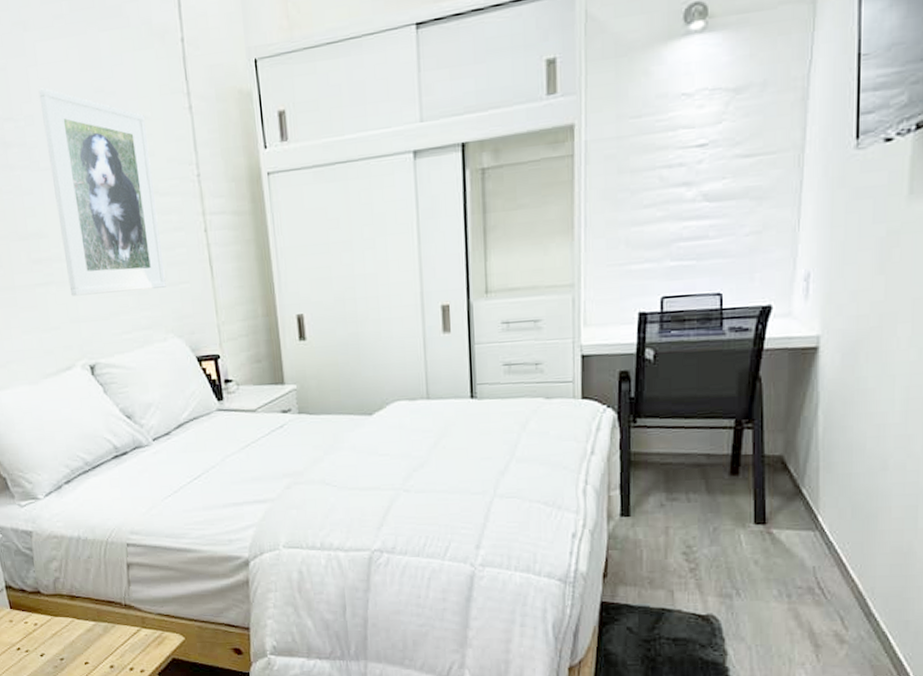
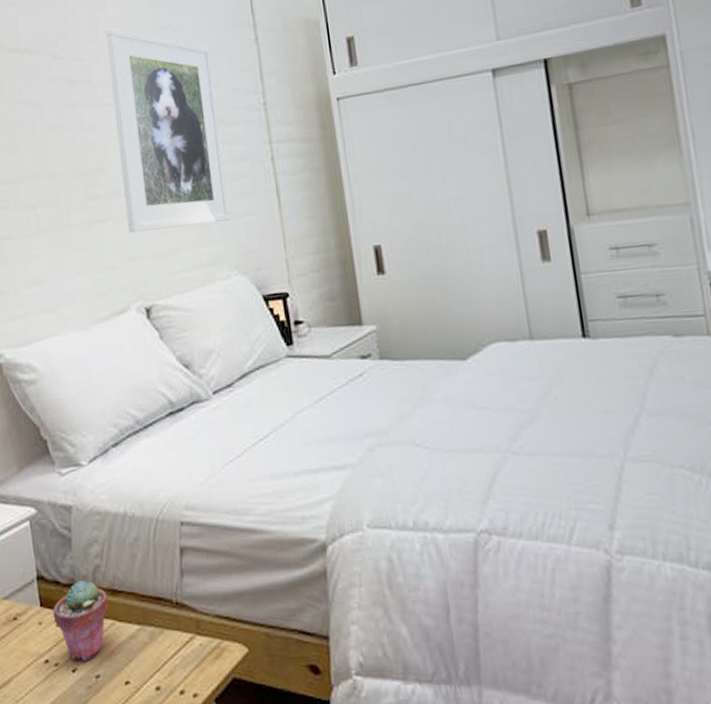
potted succulent: none [21,589,68,648] -> present [53,581,109,661]

